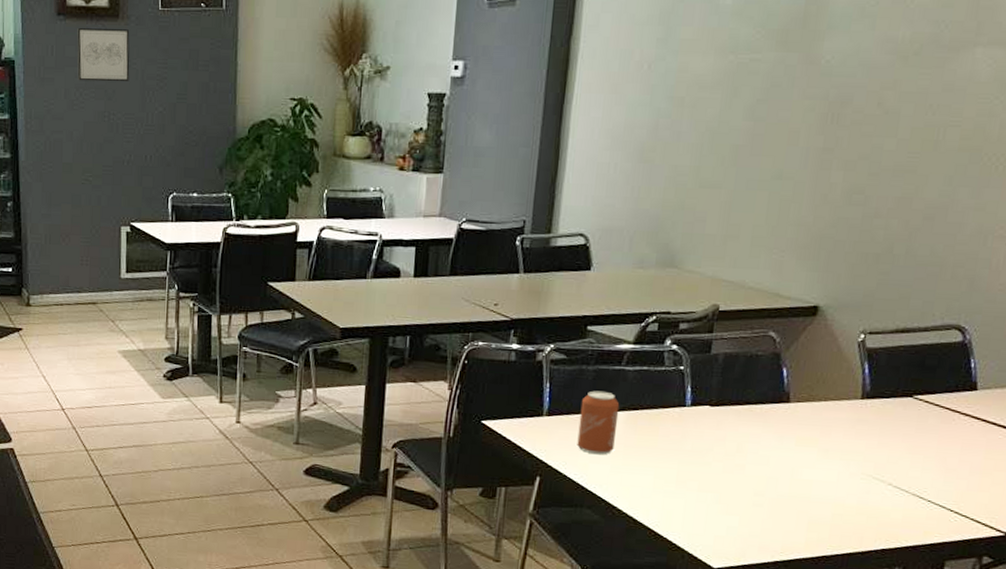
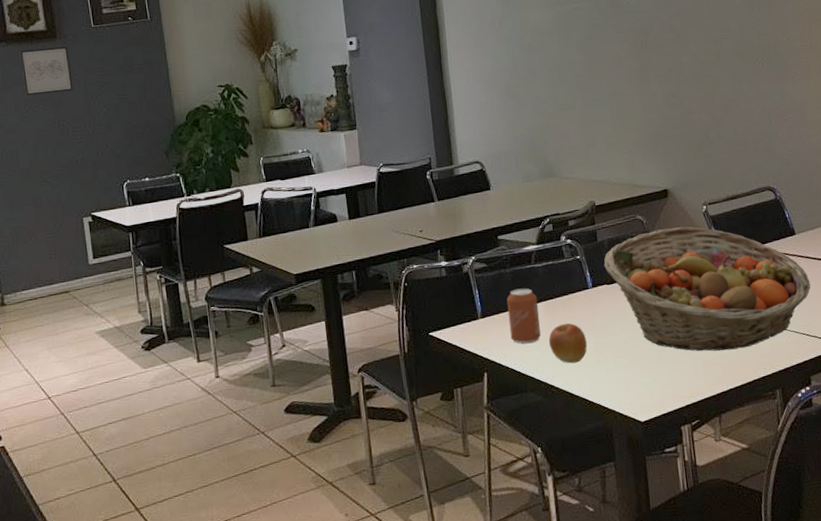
apple: none [622,440,669,487] -> present [549,323,588,364]
fruit basket: none [711,353,980,512] -> present [604,226,811,351]

